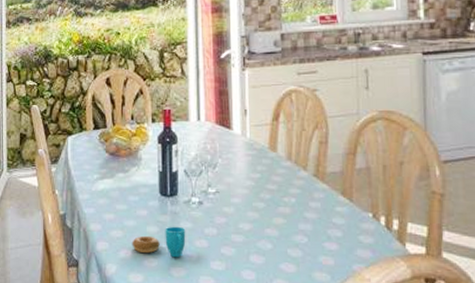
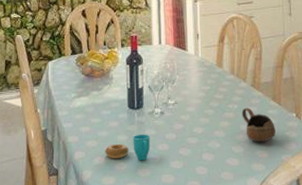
cup: none [300,202,345,246] -> present [241,107,276,142]

